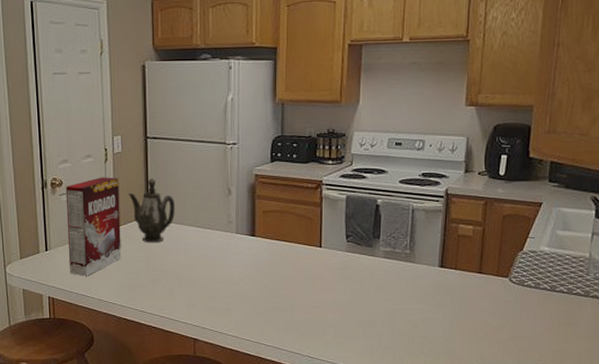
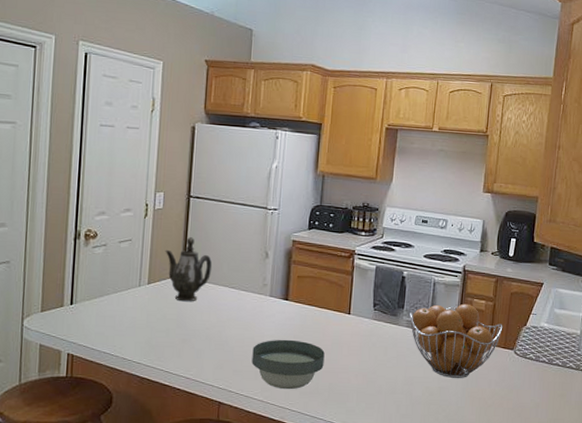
cereal box: present [65,177,122,276] -> none [93,232,157,333]
bowl: none [223,275,297,325] -> present [251,339,325,390]
fruit basket: none [387,230,495,309] -> present [410,303,503,378]

